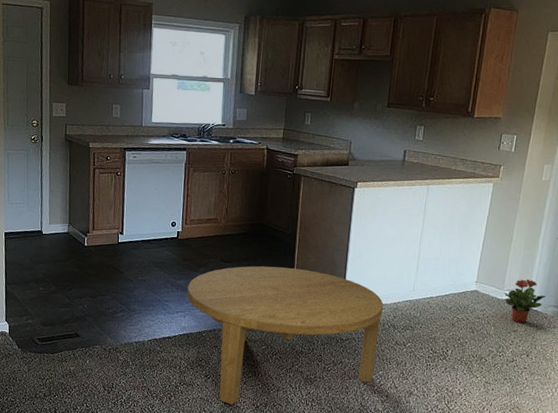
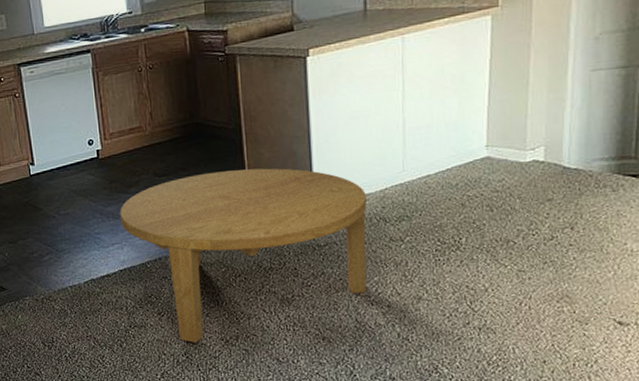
potted plant: present [504,279,547,323] -> none [527,130,588,189]

